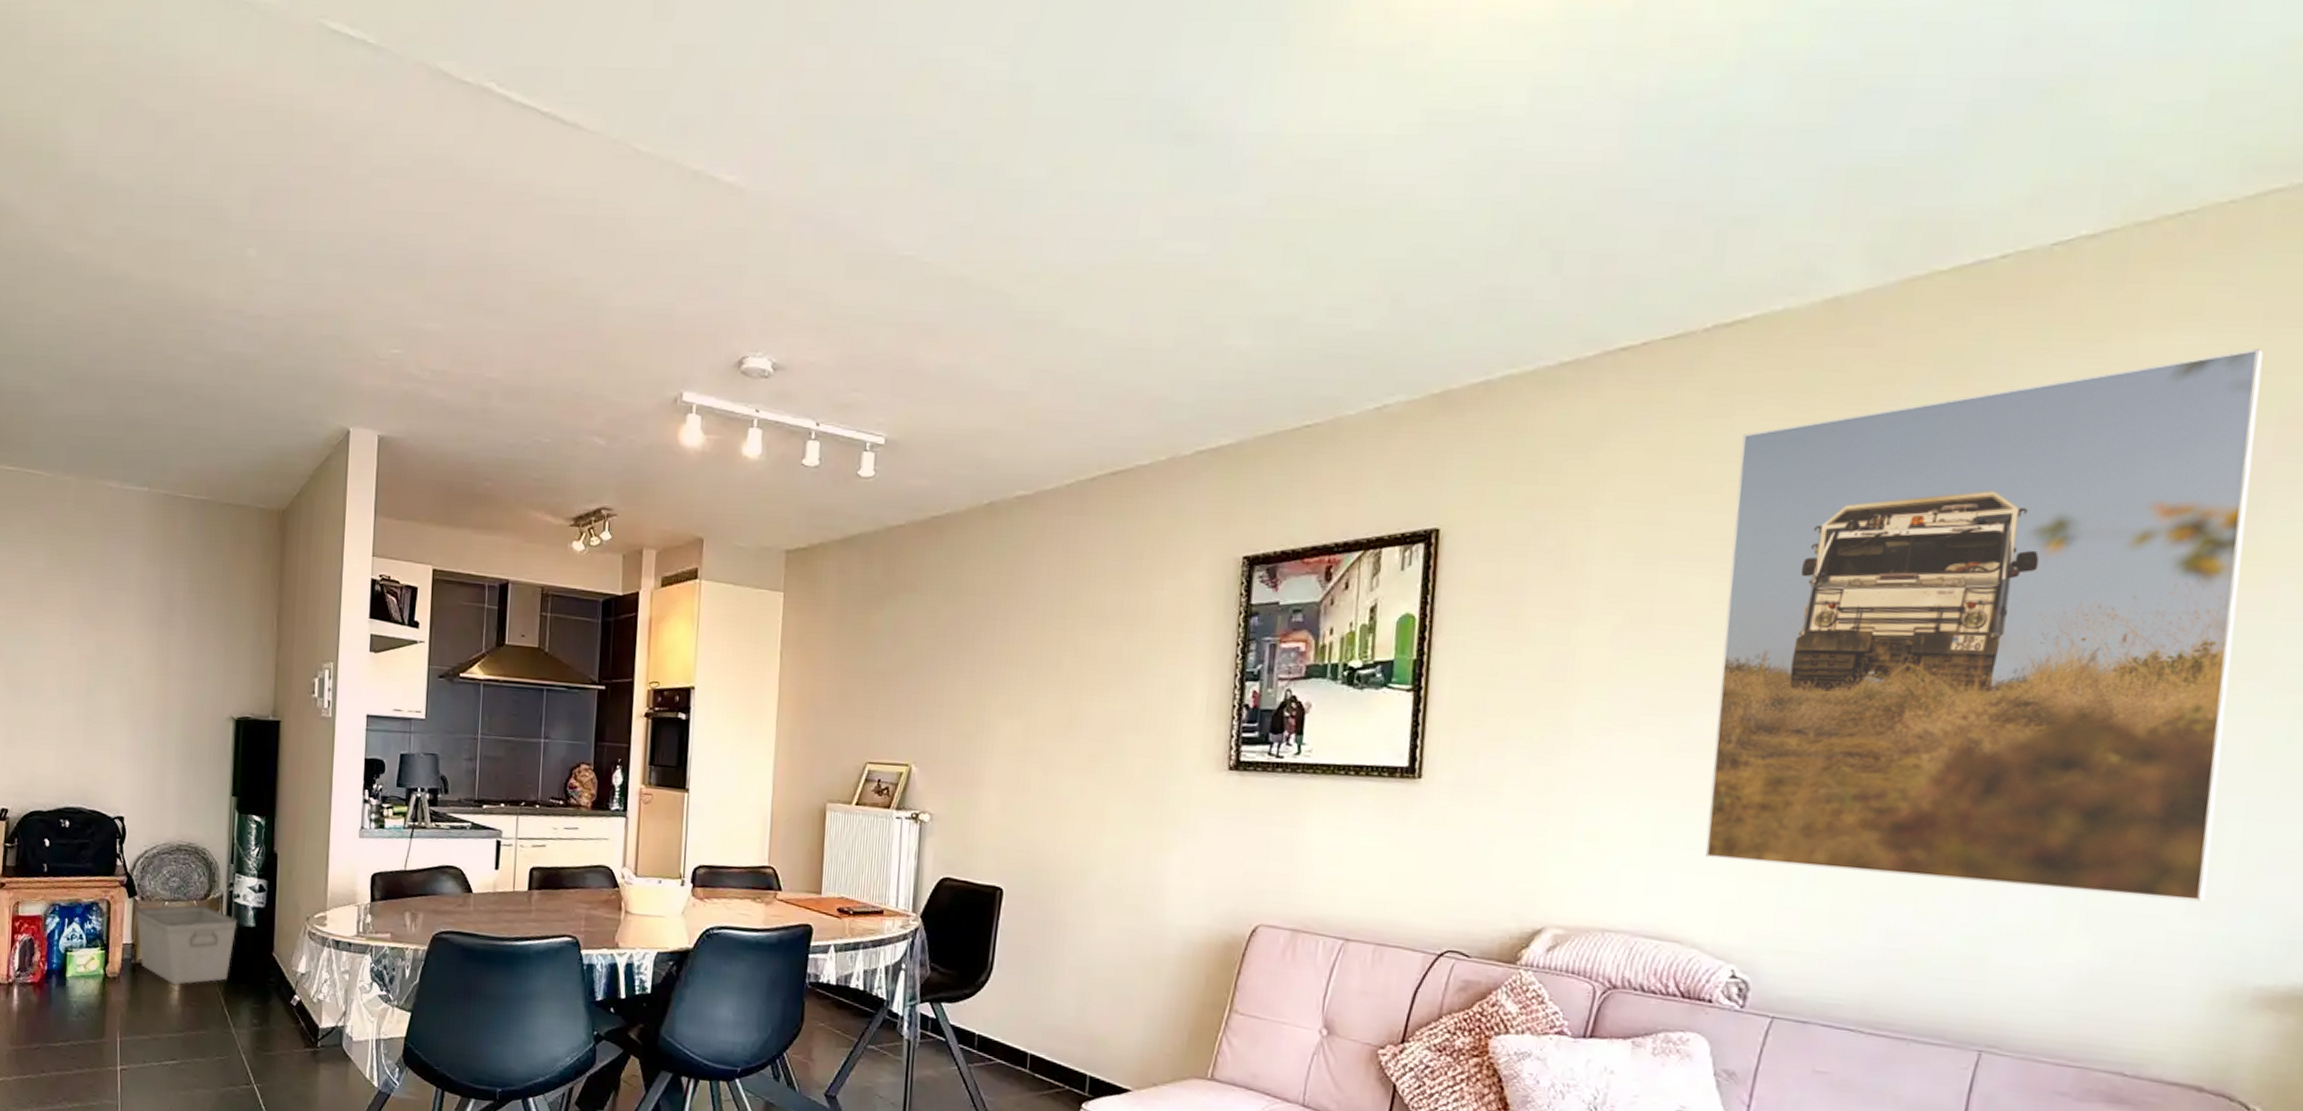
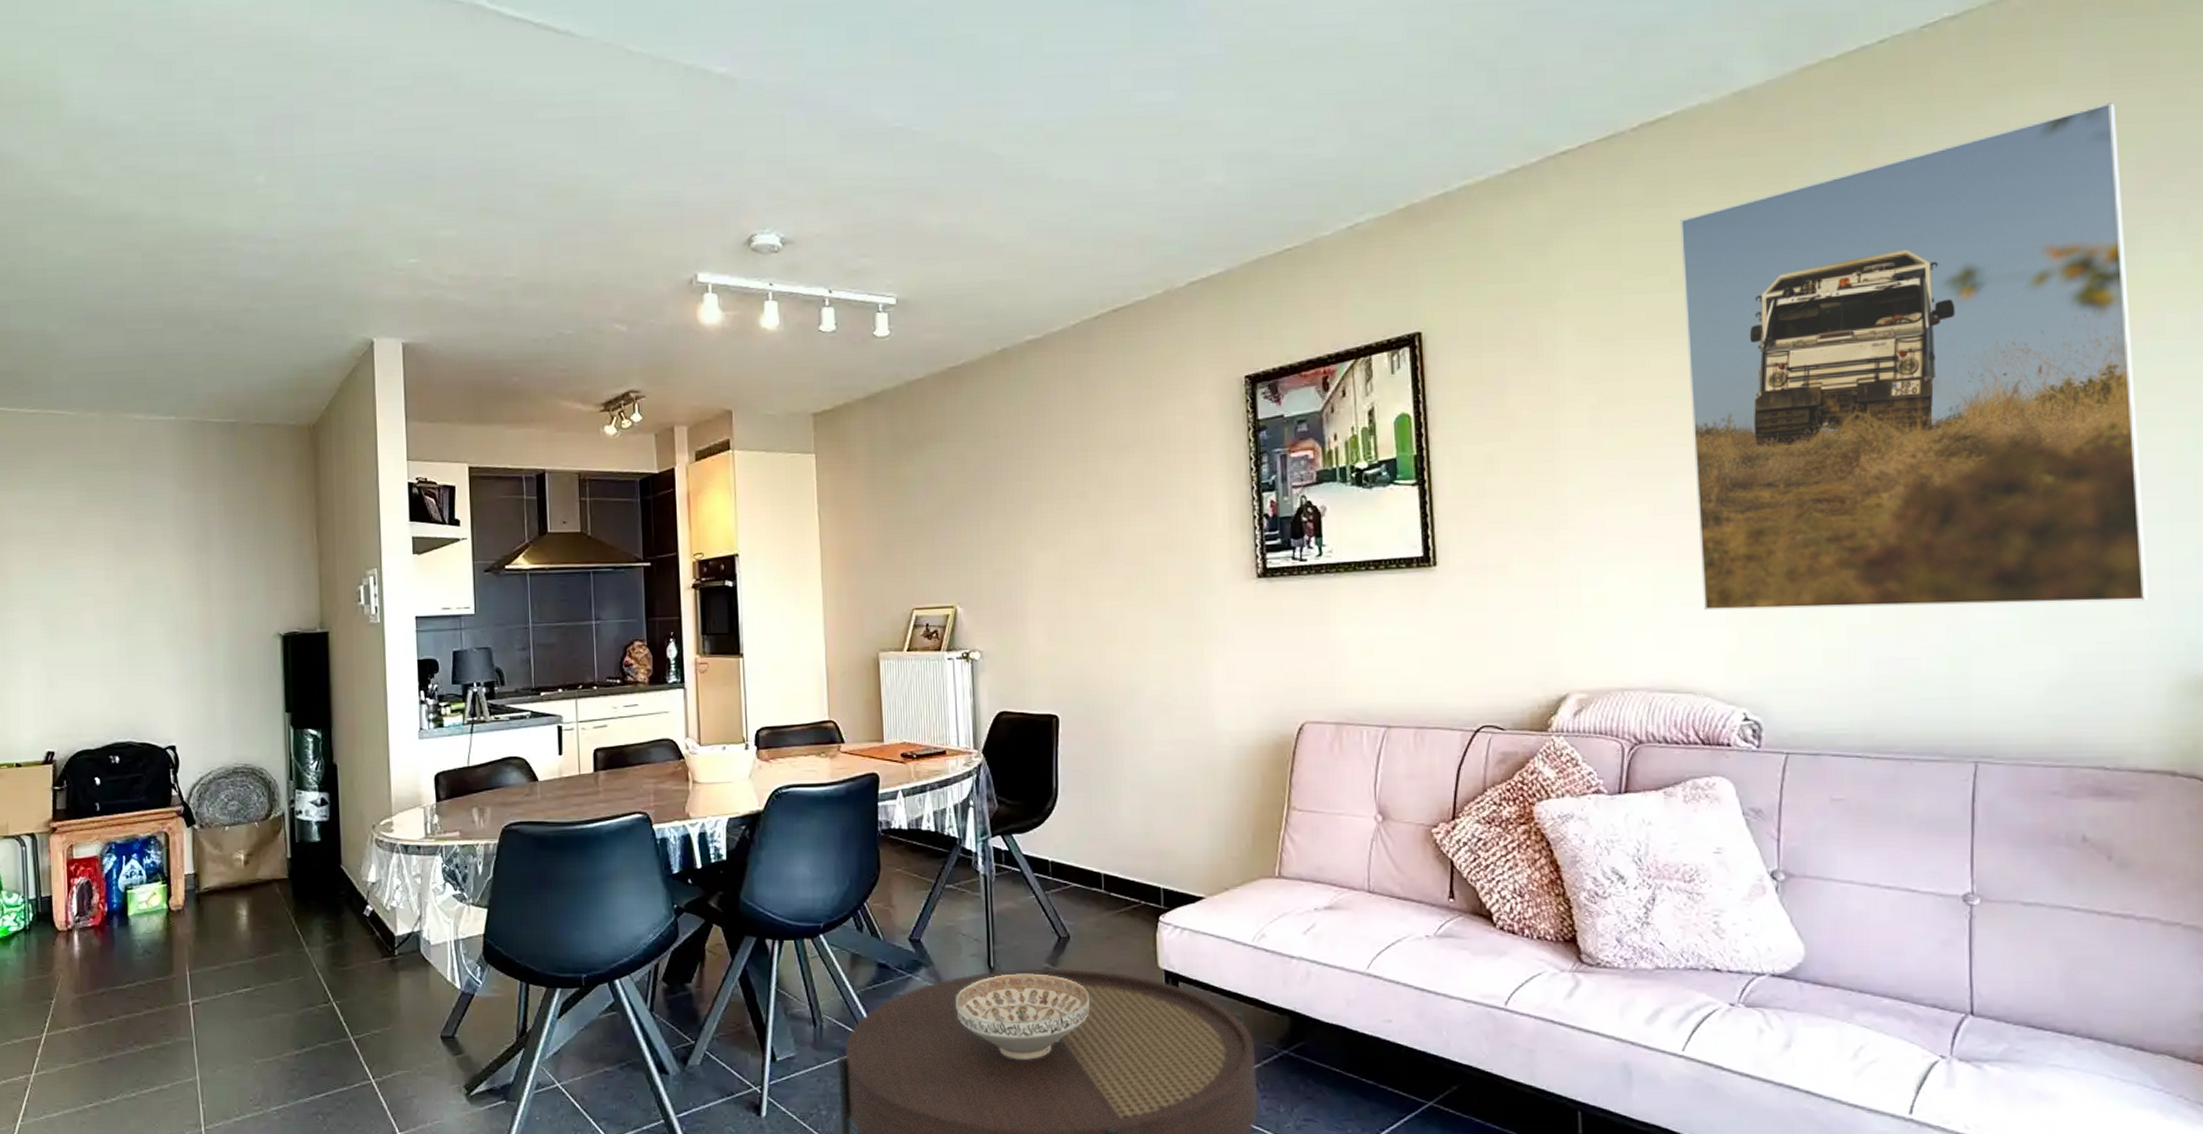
storage bin: present [135,904,238,985] -> none [195,826,302,909]

